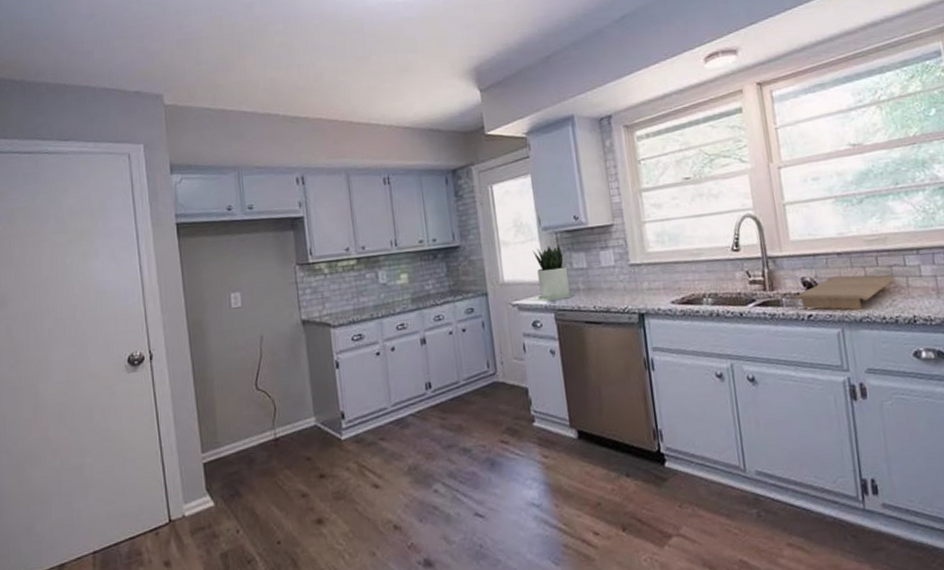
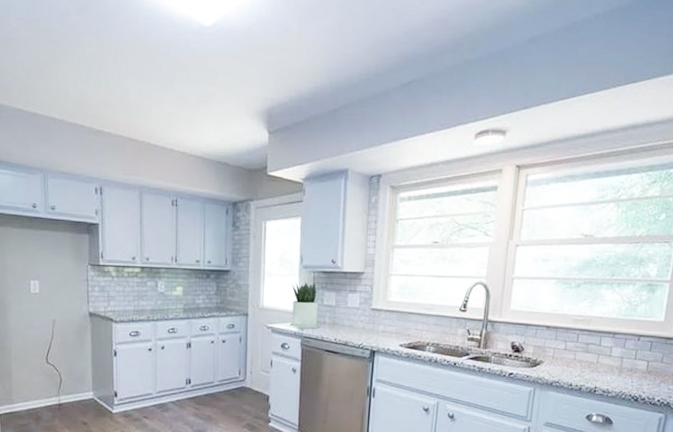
cutting board: present [793,275,895,310] -> none [501,346,588,375]

